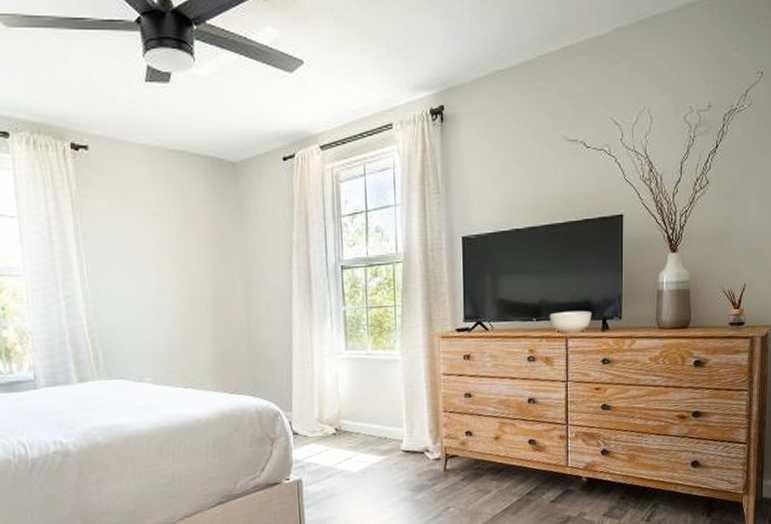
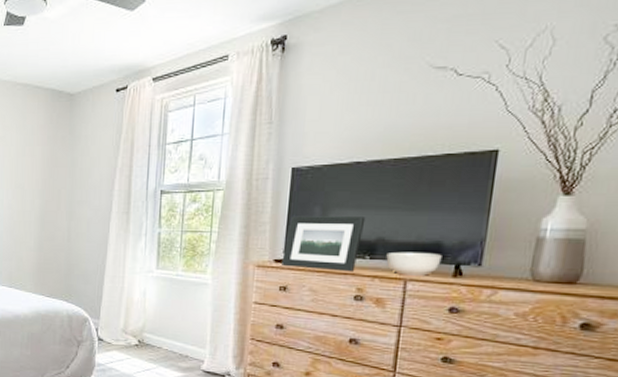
picture frame: none [463,281,529,336] -> present [281,216,366,272]

